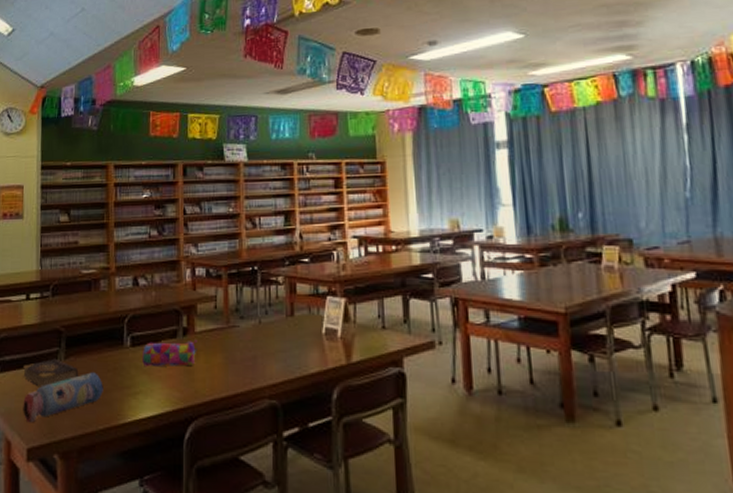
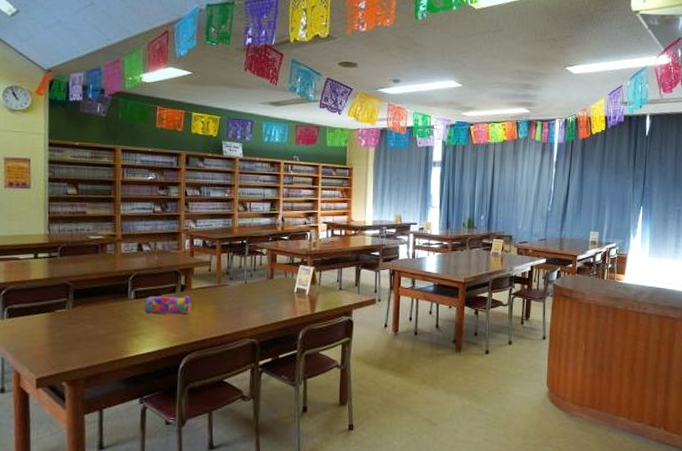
book: present [23,358,79,387] -> none [32,307,86,330]
water bottle: present [23,372,103,423] -> none [32,318,109,358]

